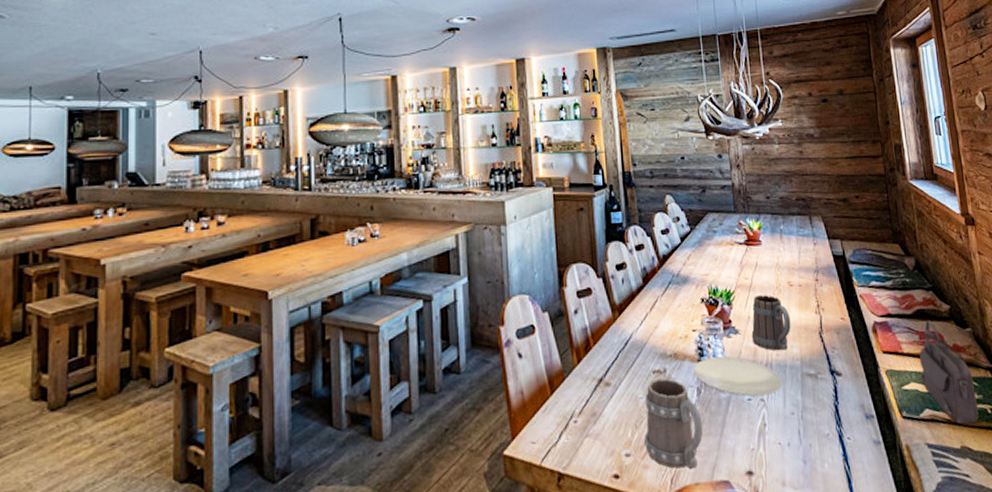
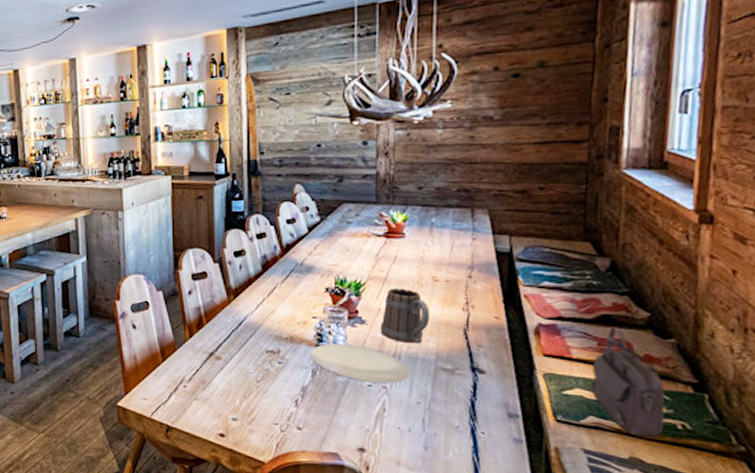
beer mug: present [644,378,704,470] -> none [252,358,315,439]

